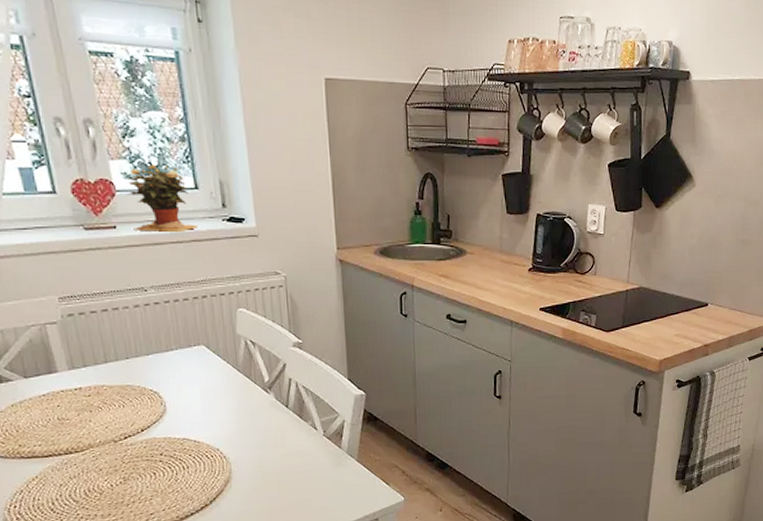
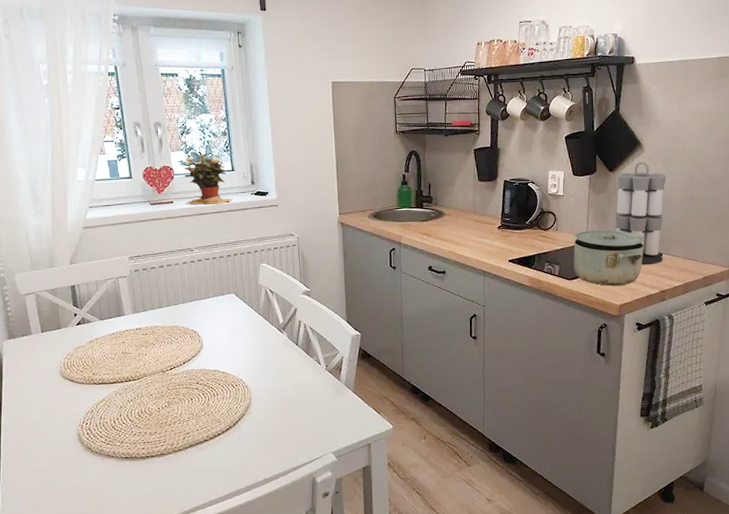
saucepan: none [612,274,690,340] -> present [573,229,645,287]
spice rack: none [659,198,717,315] -> present [615,162,667,265]

